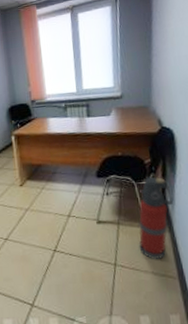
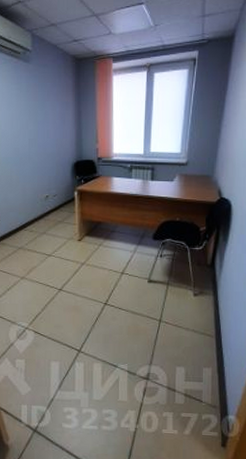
fire extinguisher: present [139,176,174,260] -> none [184,243,222,320]

